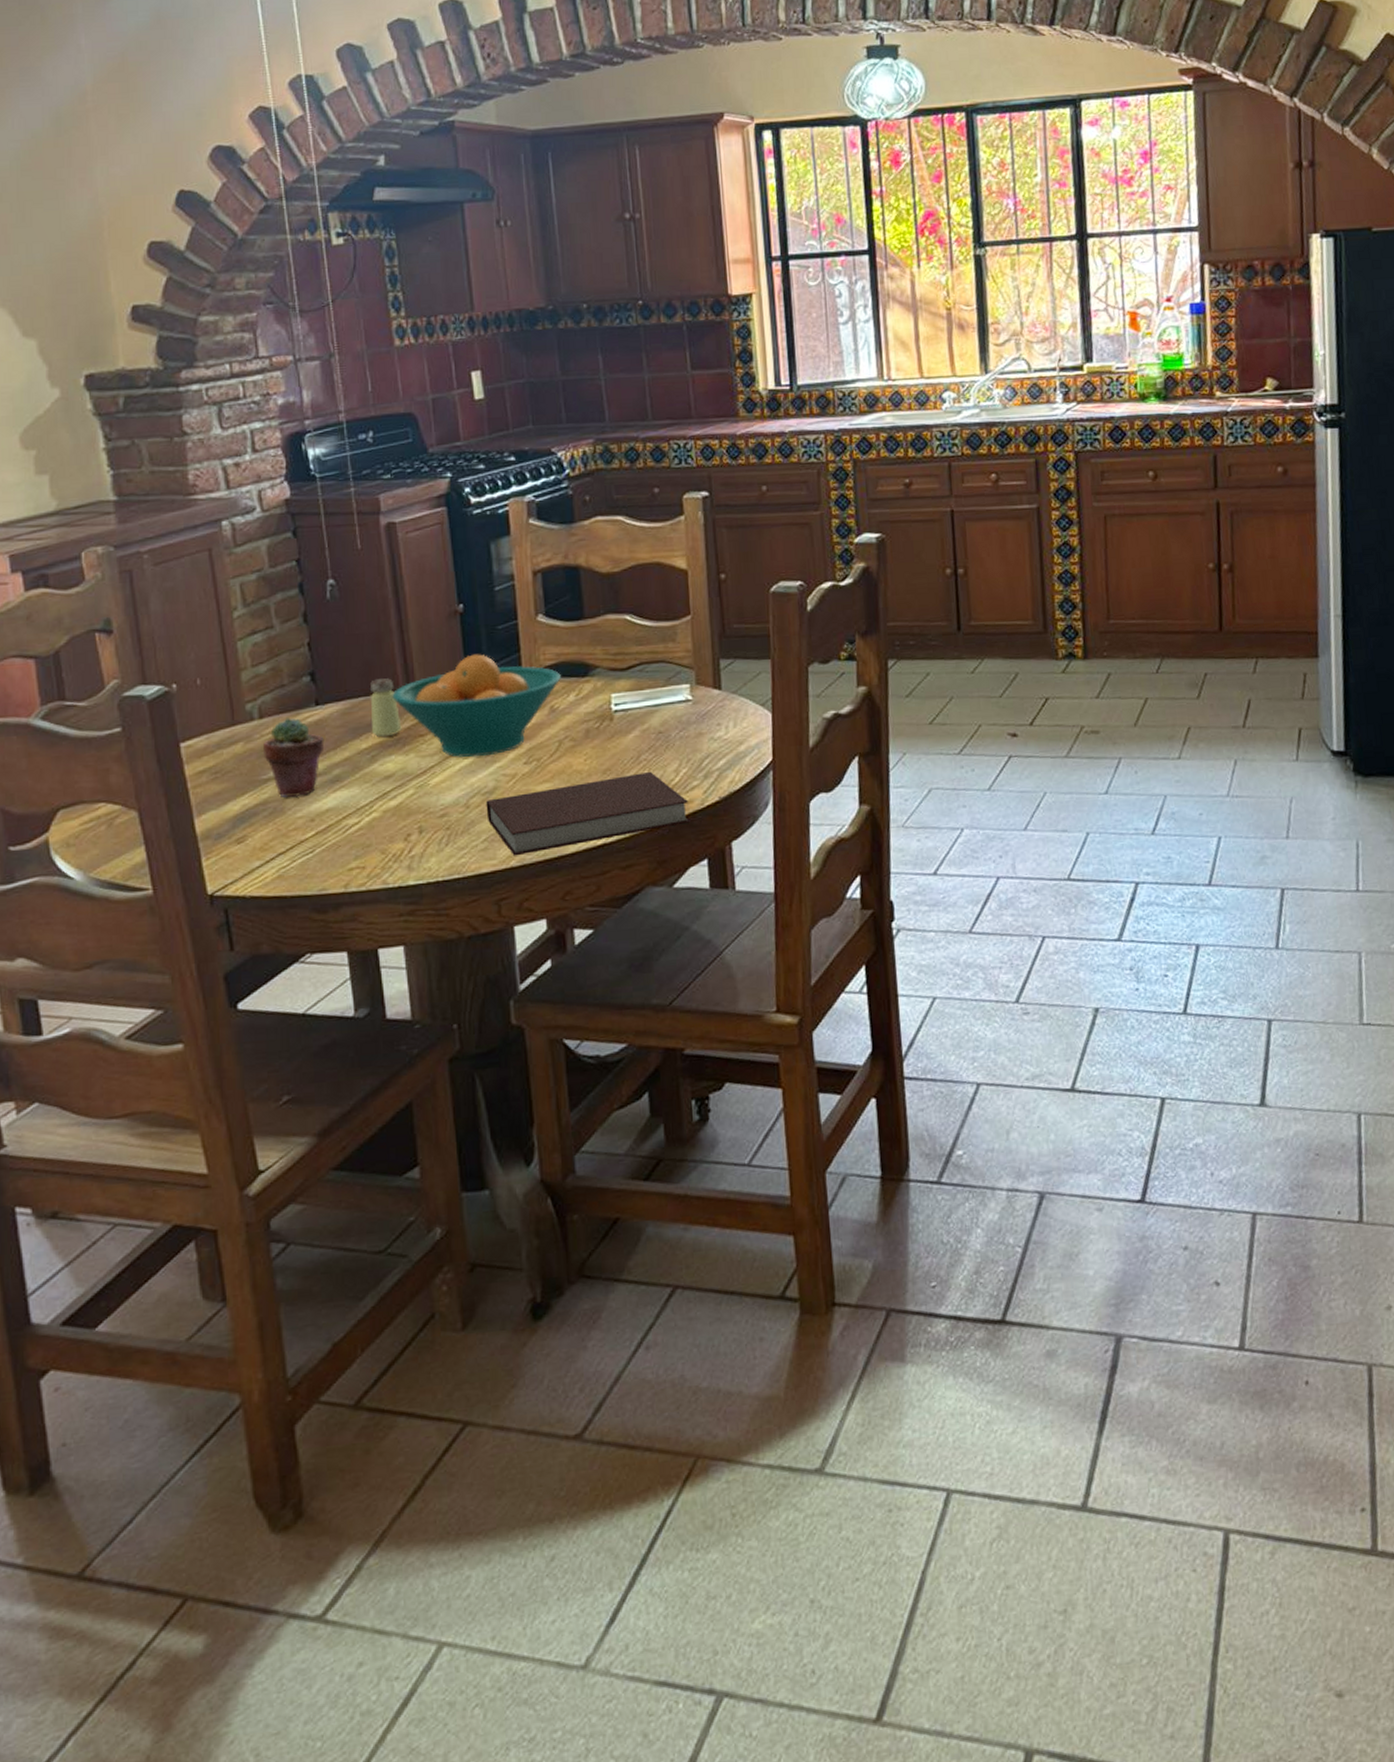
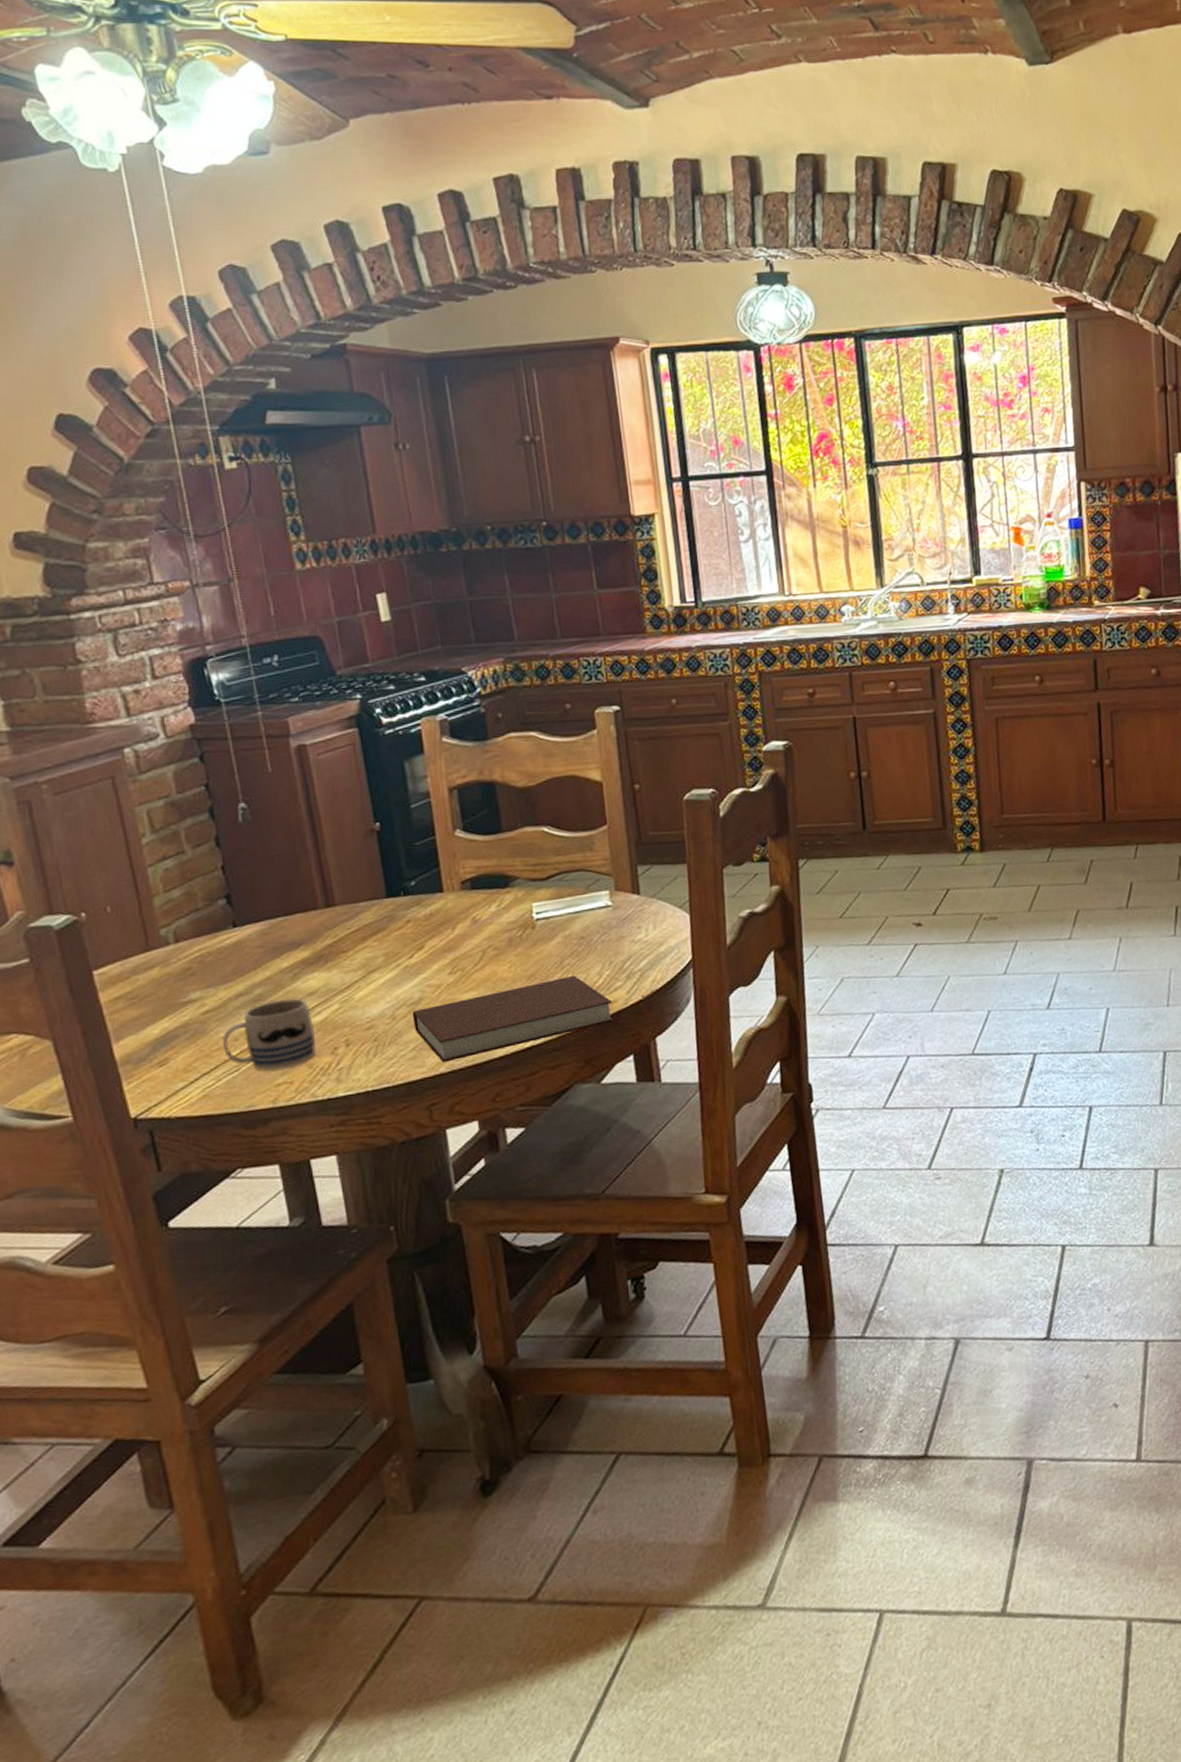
potted succulent: present [263,718,325,797] -> none [180,941,245,1019]
mug: none [299,781,390,854] -> present [222,998,316,1071]
saltshaker: present [370,678,402,738] -> none [289,897,323,956]
fruit bowl: present [392,654,561,758] -> none [311,870,482,971]

